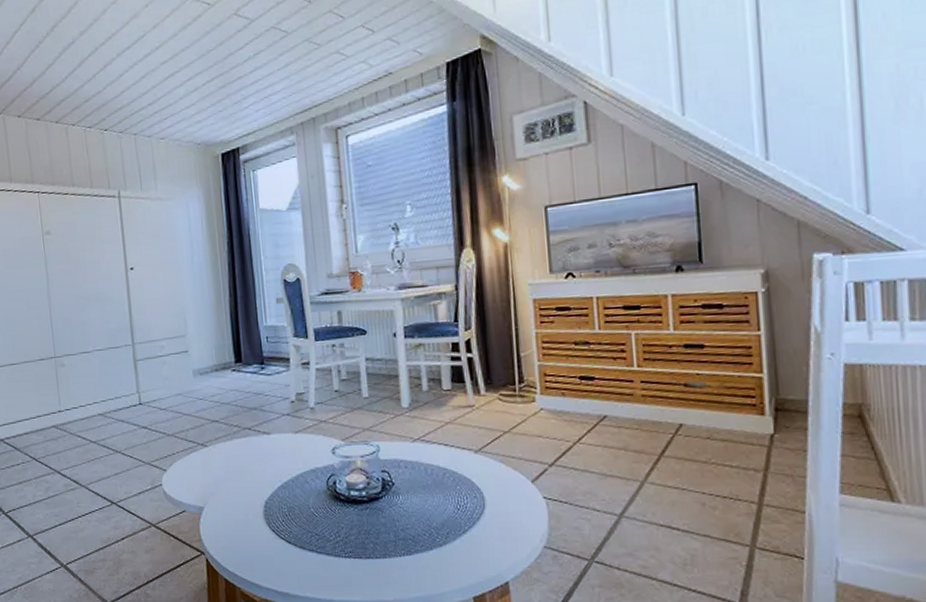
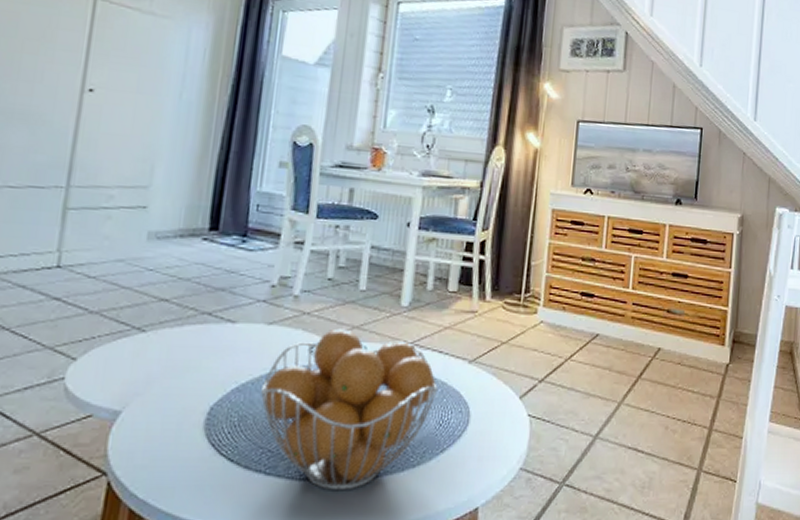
fruit basket: none [300,431,450,567] -> present [261,328,438,491]

